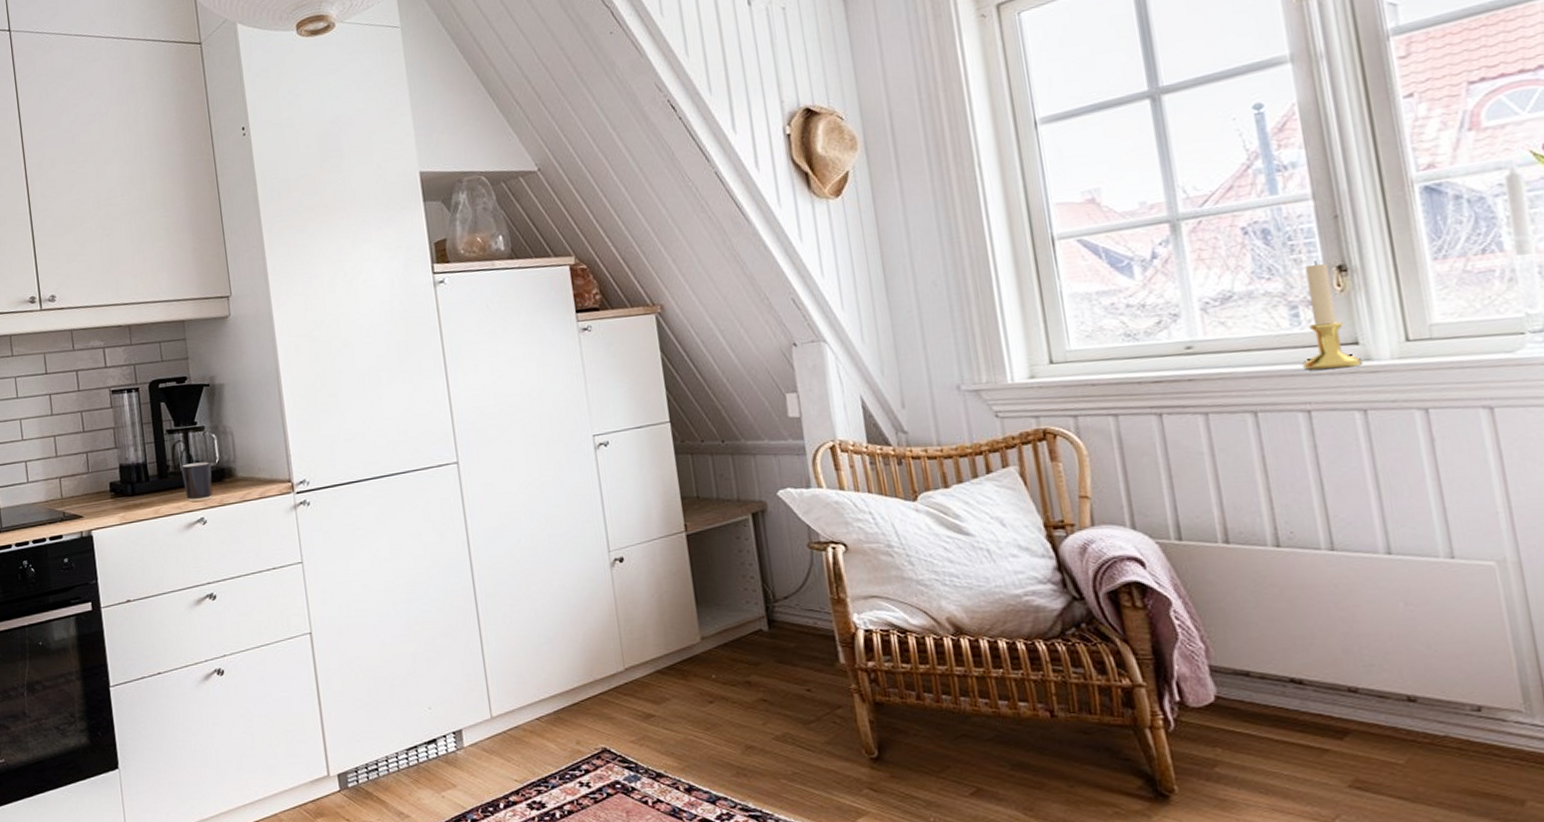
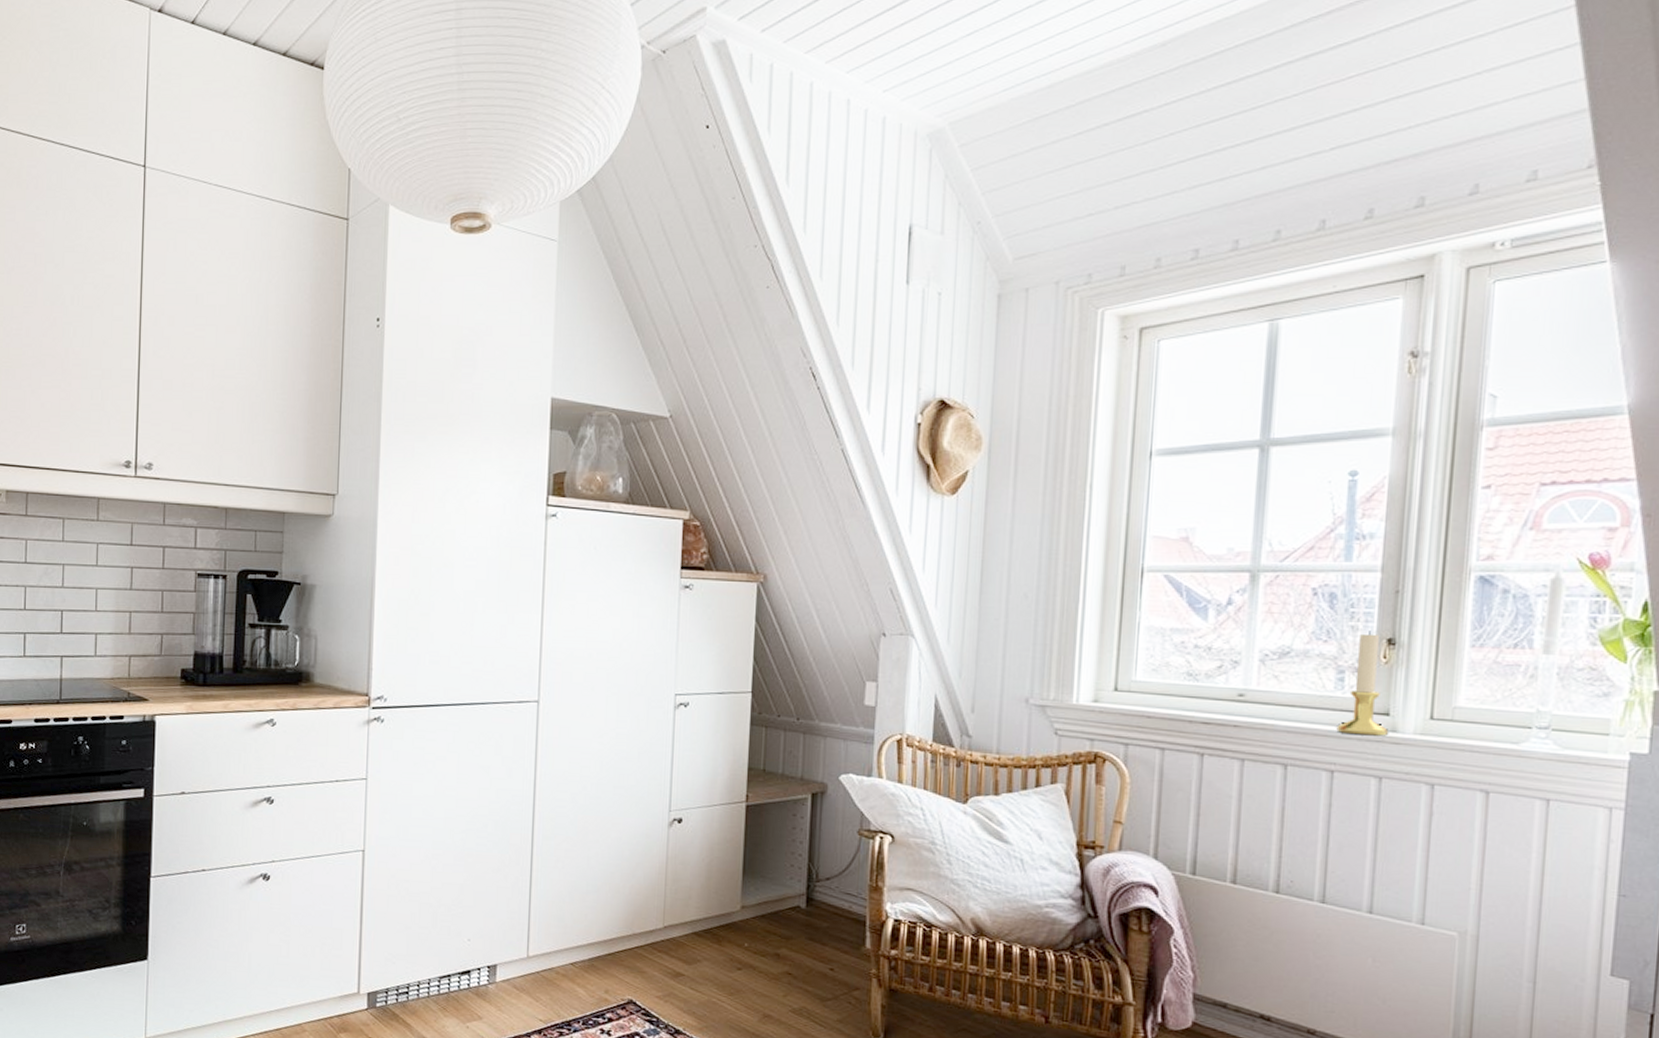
mug: present [180,461,213,502] -> none [257,661,290,702]

